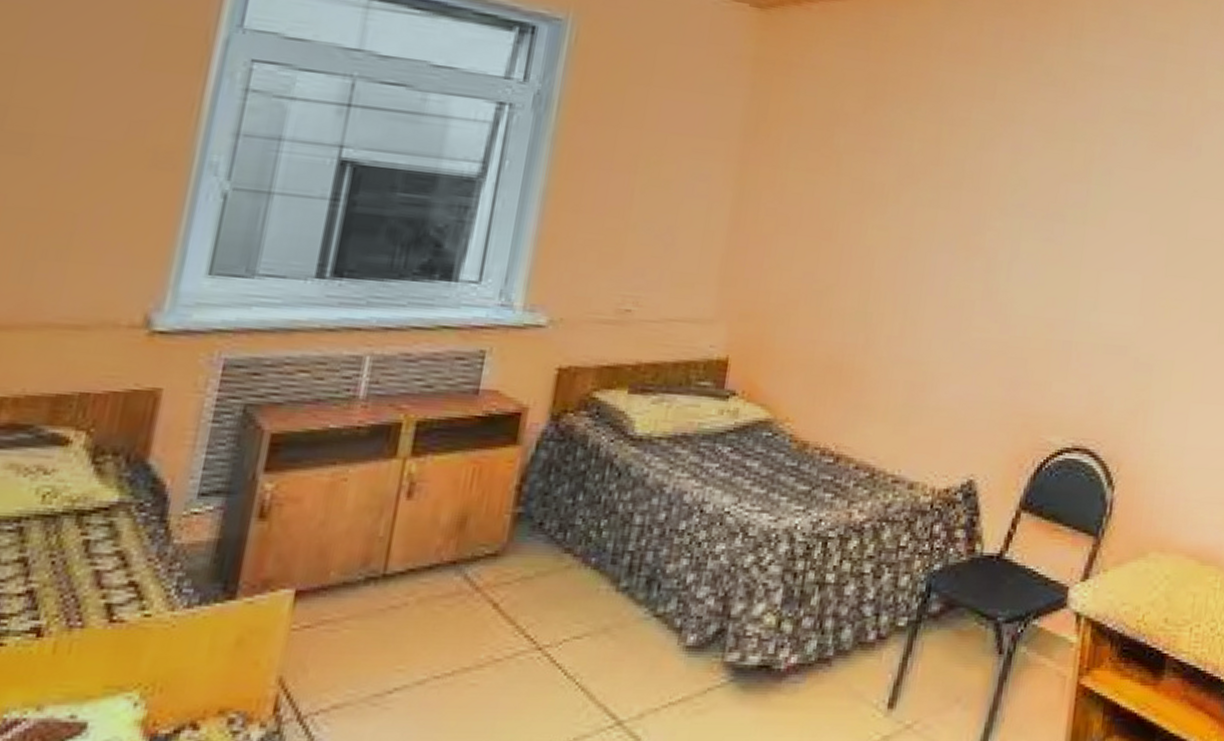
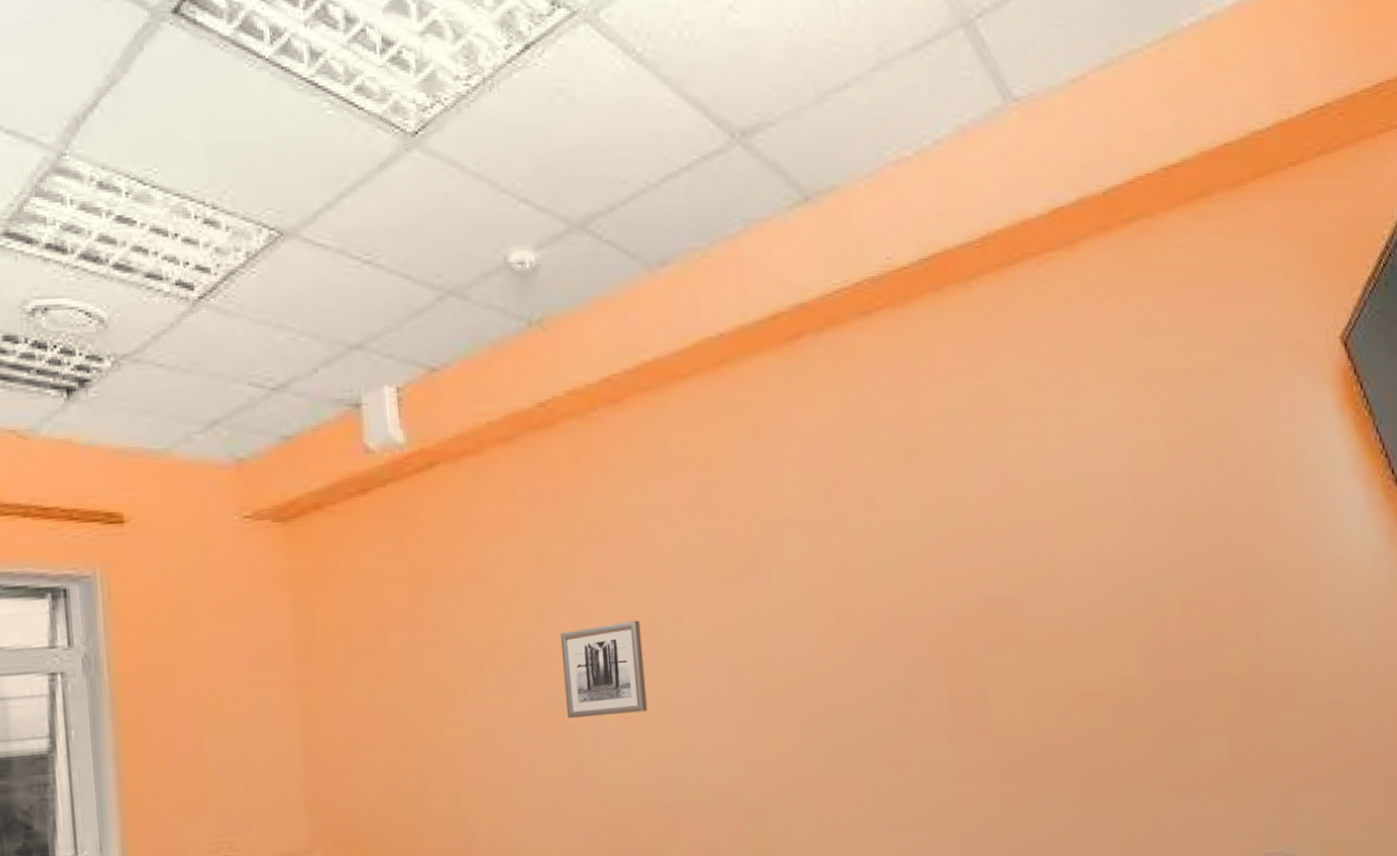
wall art: none [988,163,1074,251] -> present [560,620,648,718]

